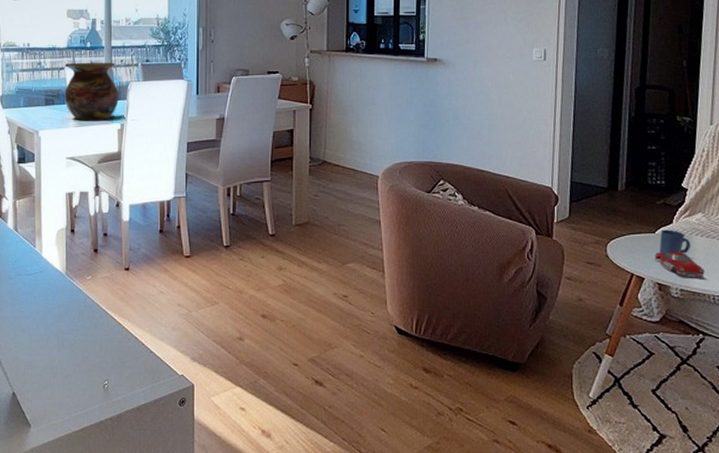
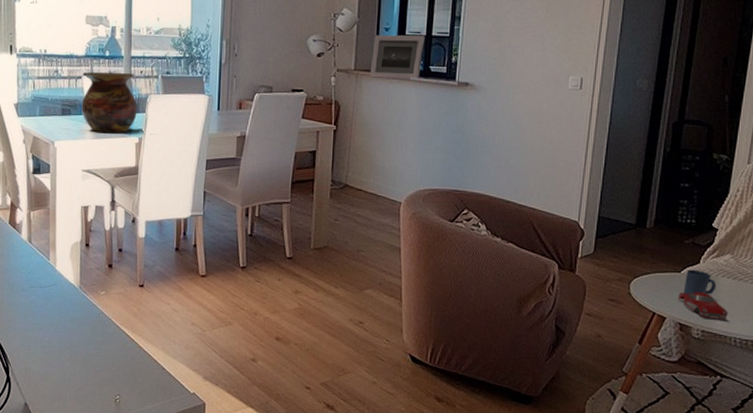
picture frame: none [342,16,393,59] -> present [370,35,425,80]

